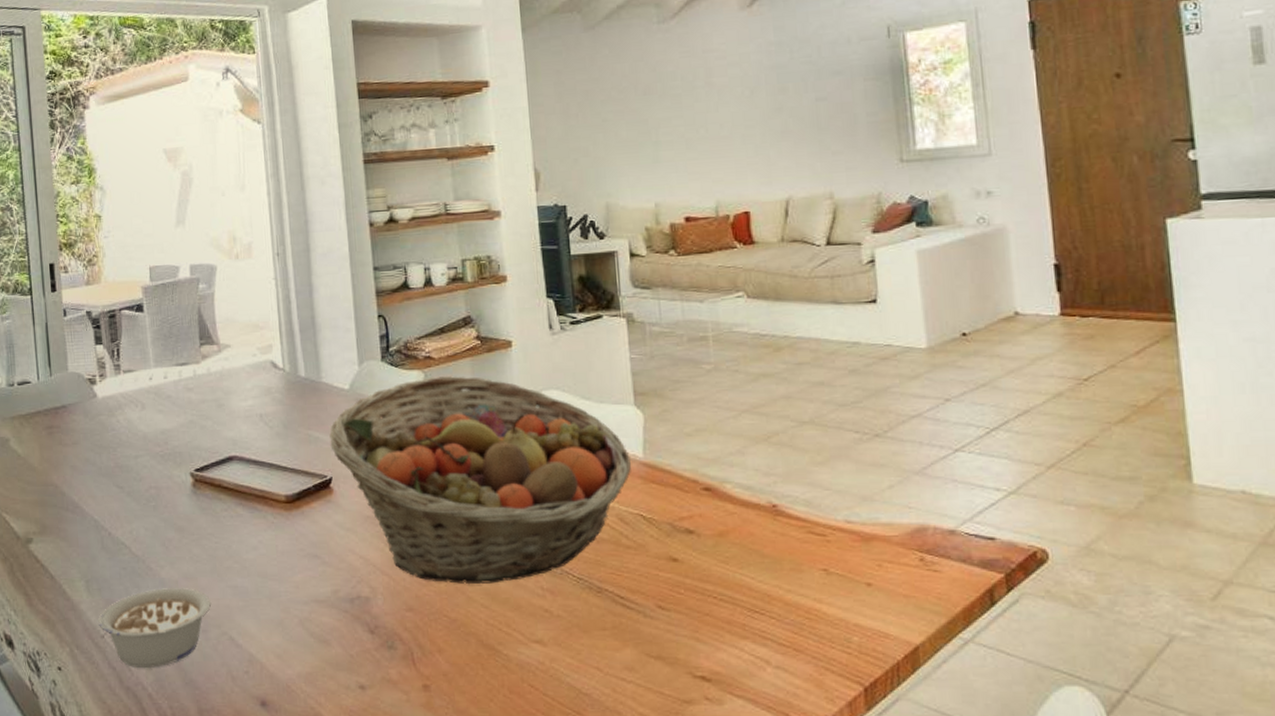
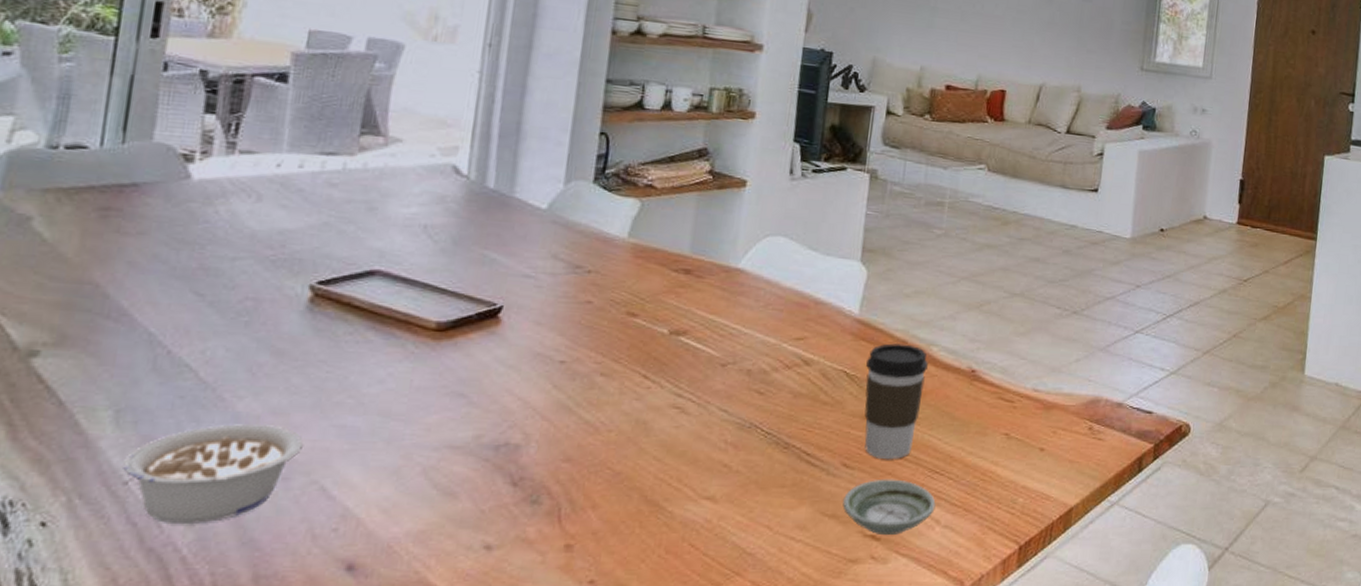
fruit basket: present [329,375,632,584] -> none [508,207,846,435]
coffee cup: none [661,483,726,601] -> present [864,343,928,460]
saucer: none [665,619,762,677] -> present [843,479,936,536]

